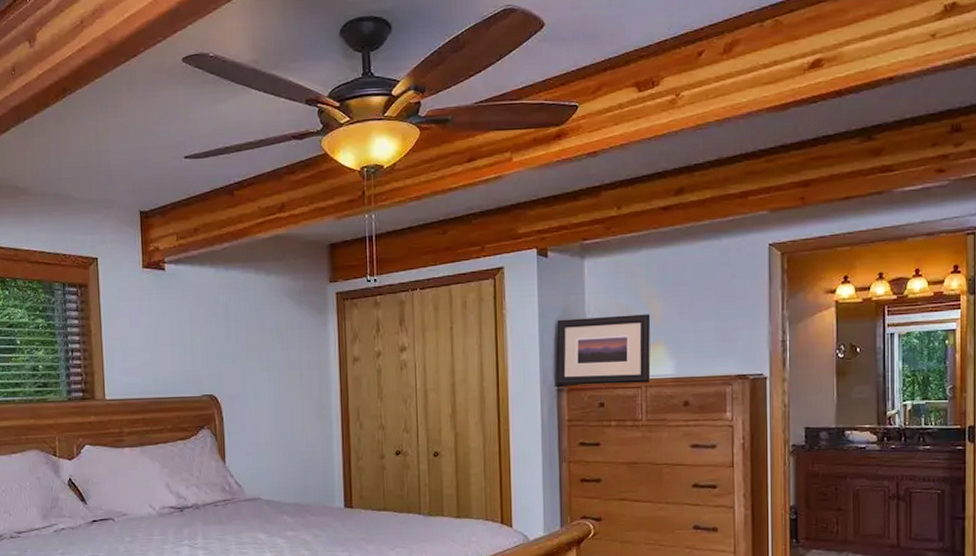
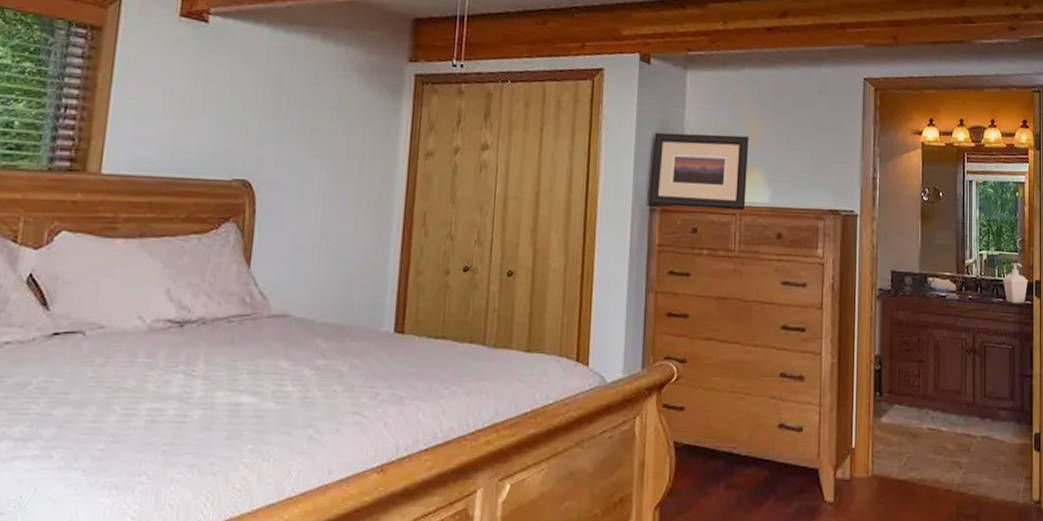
soap bottle: none [931,410,959,450] -> present [1003,263,1027,303]

